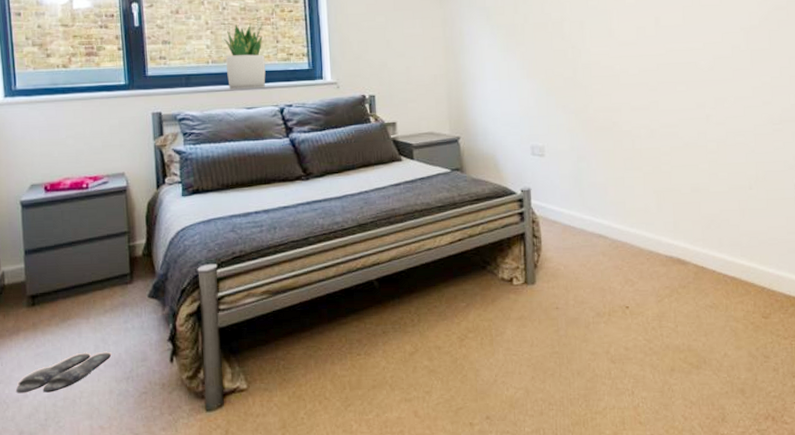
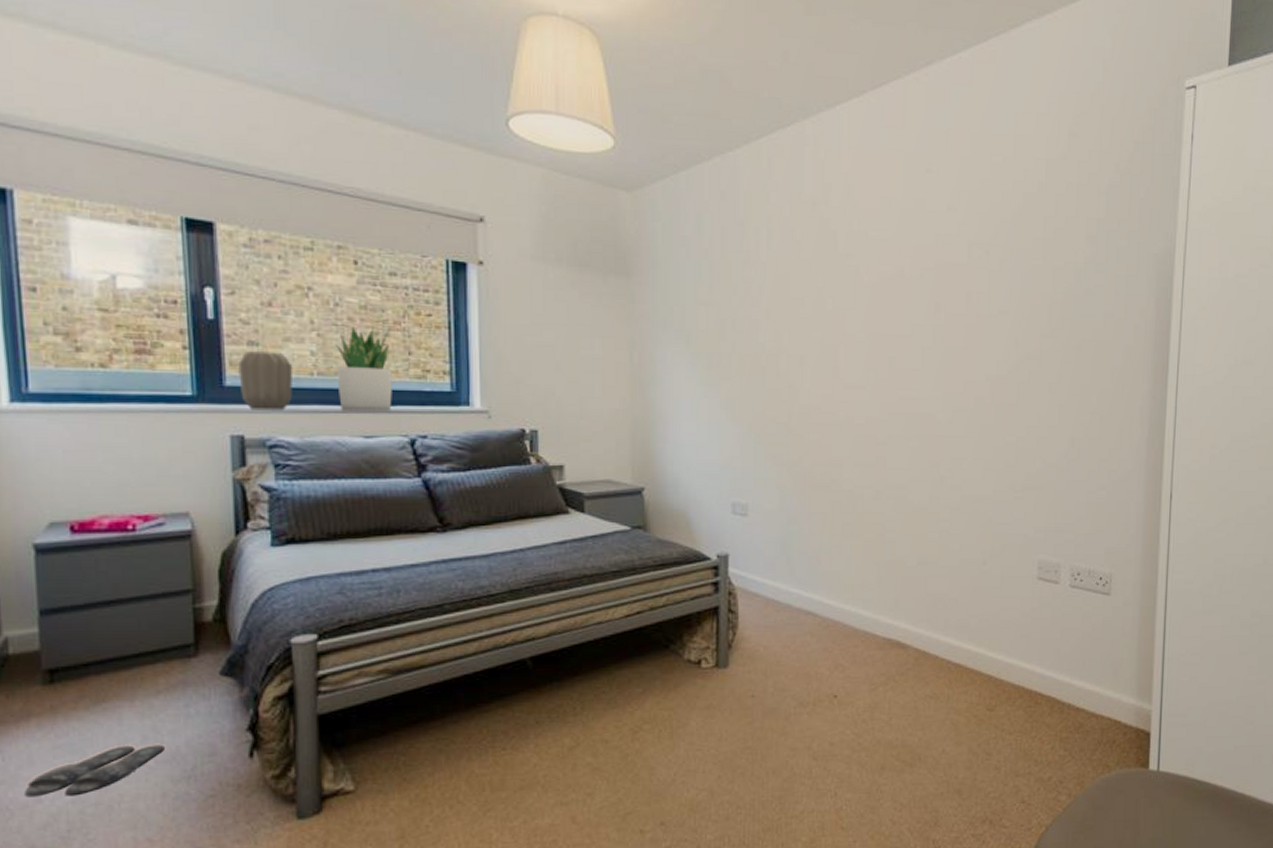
vase: none [156,48,195,93] -> present [238,351,293,411]

